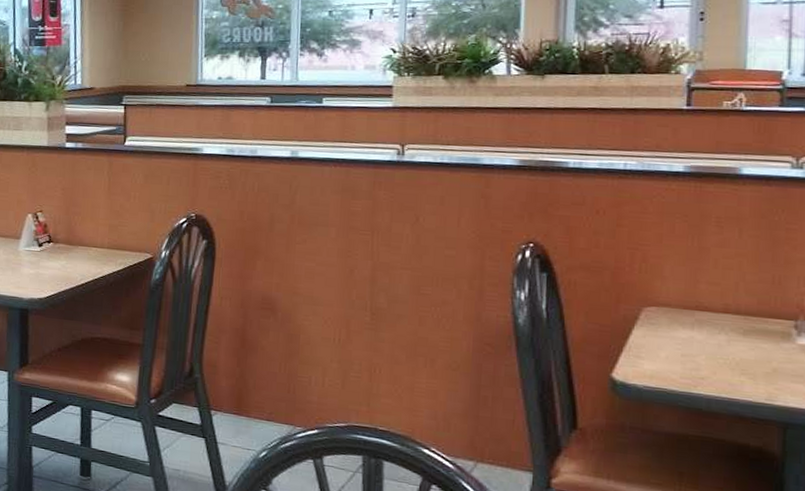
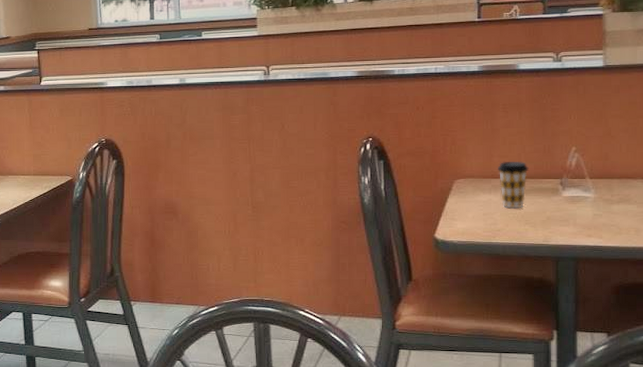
coffee cup: none [705,289,749,354] -> present [498,161,529,209]

